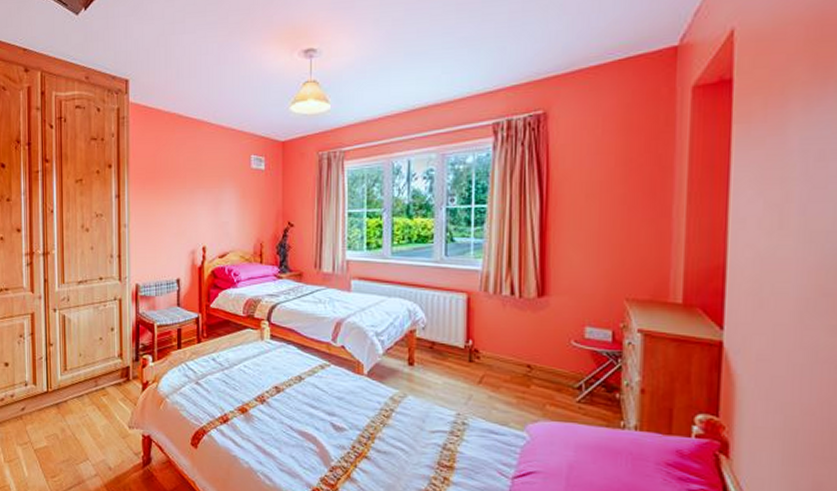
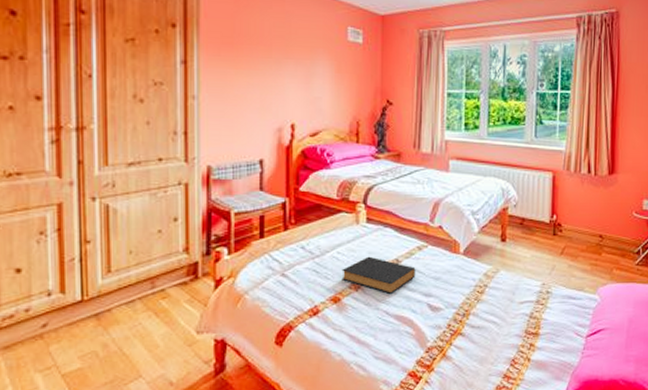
hardback book: none [248,371,318,410] -> present [341,256,416,295]

